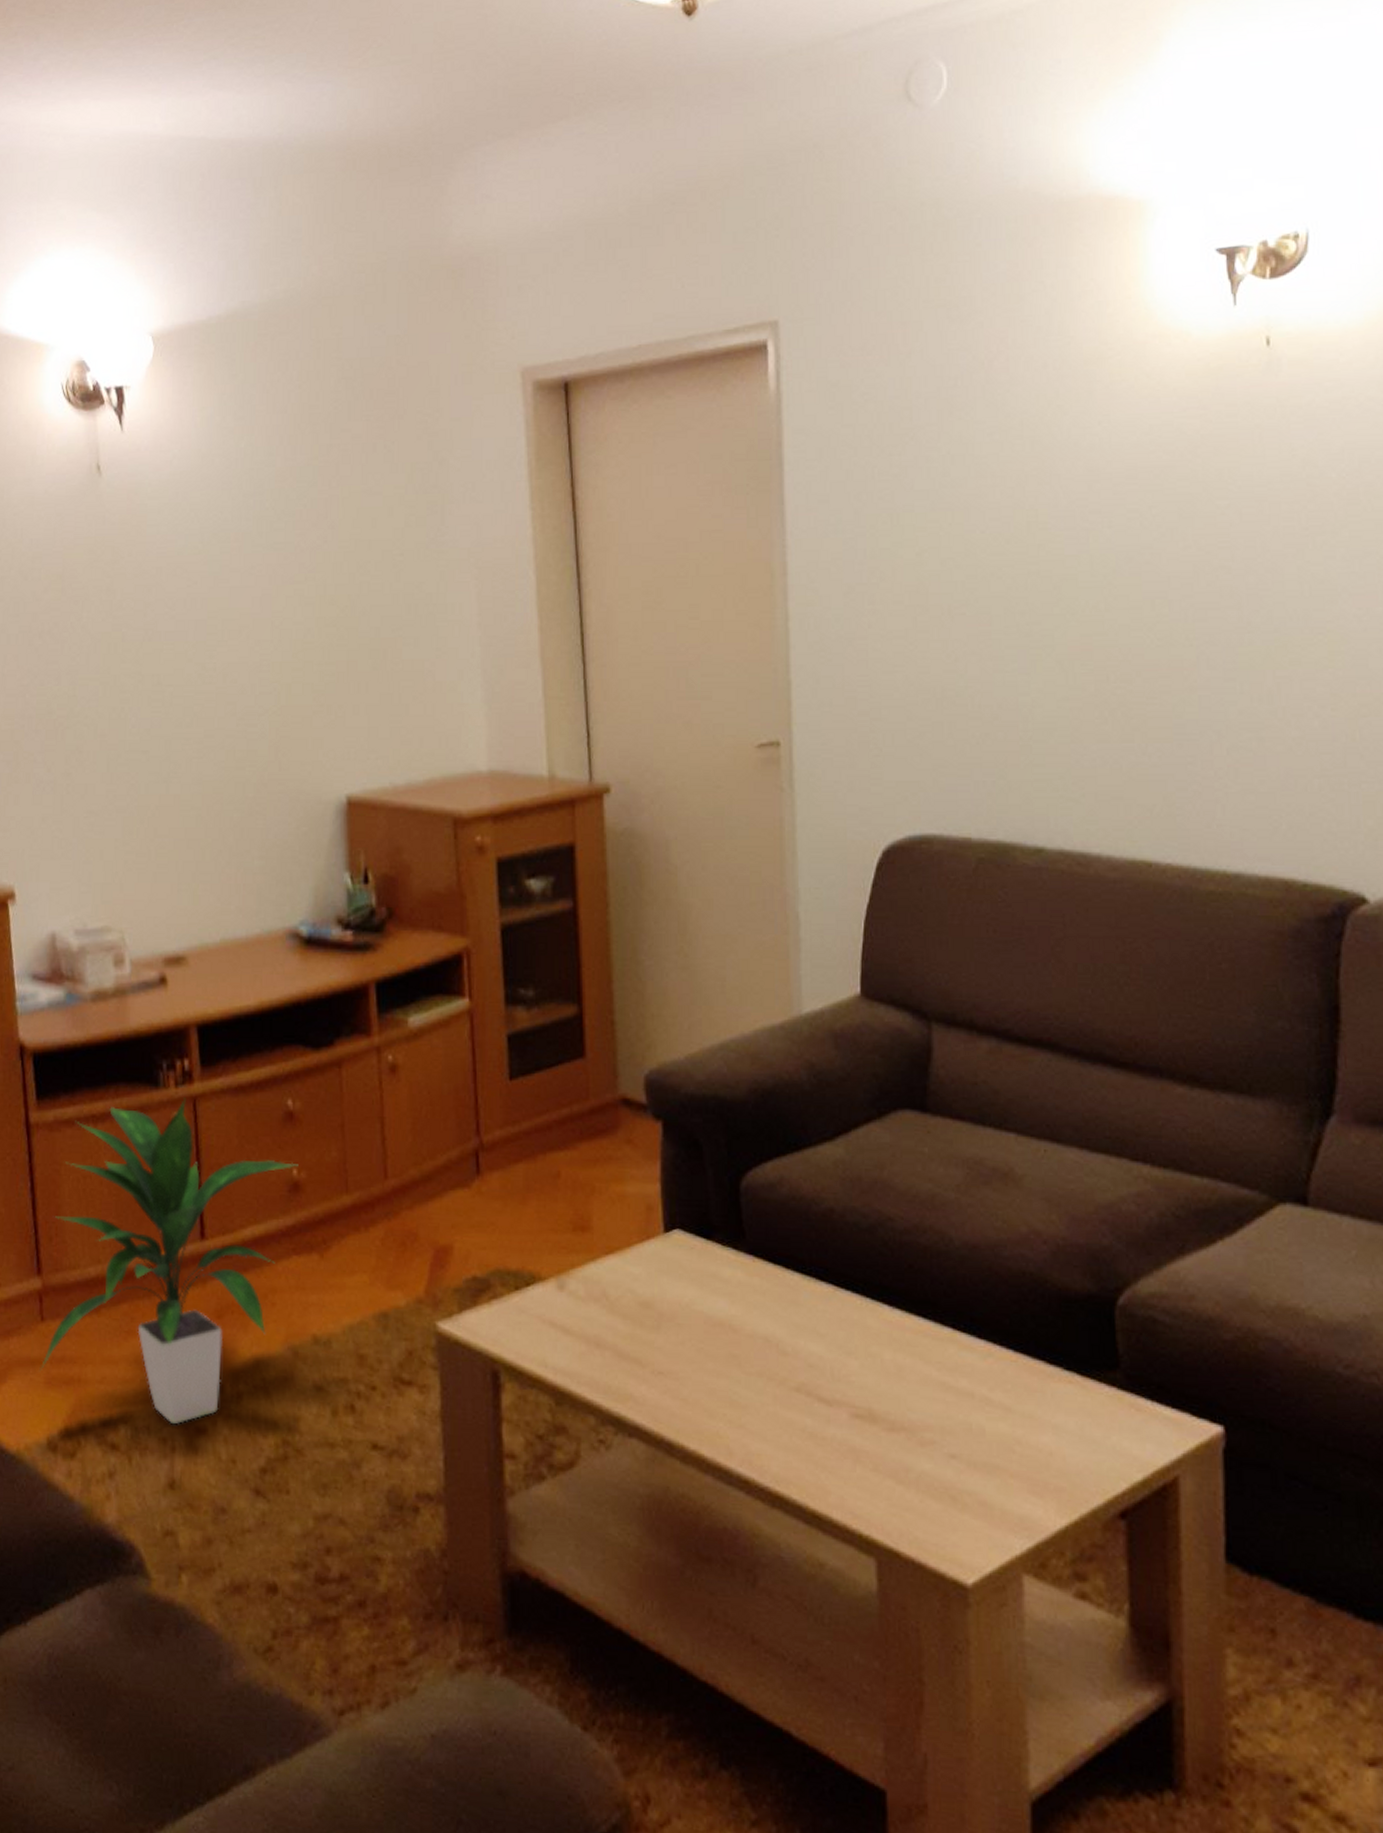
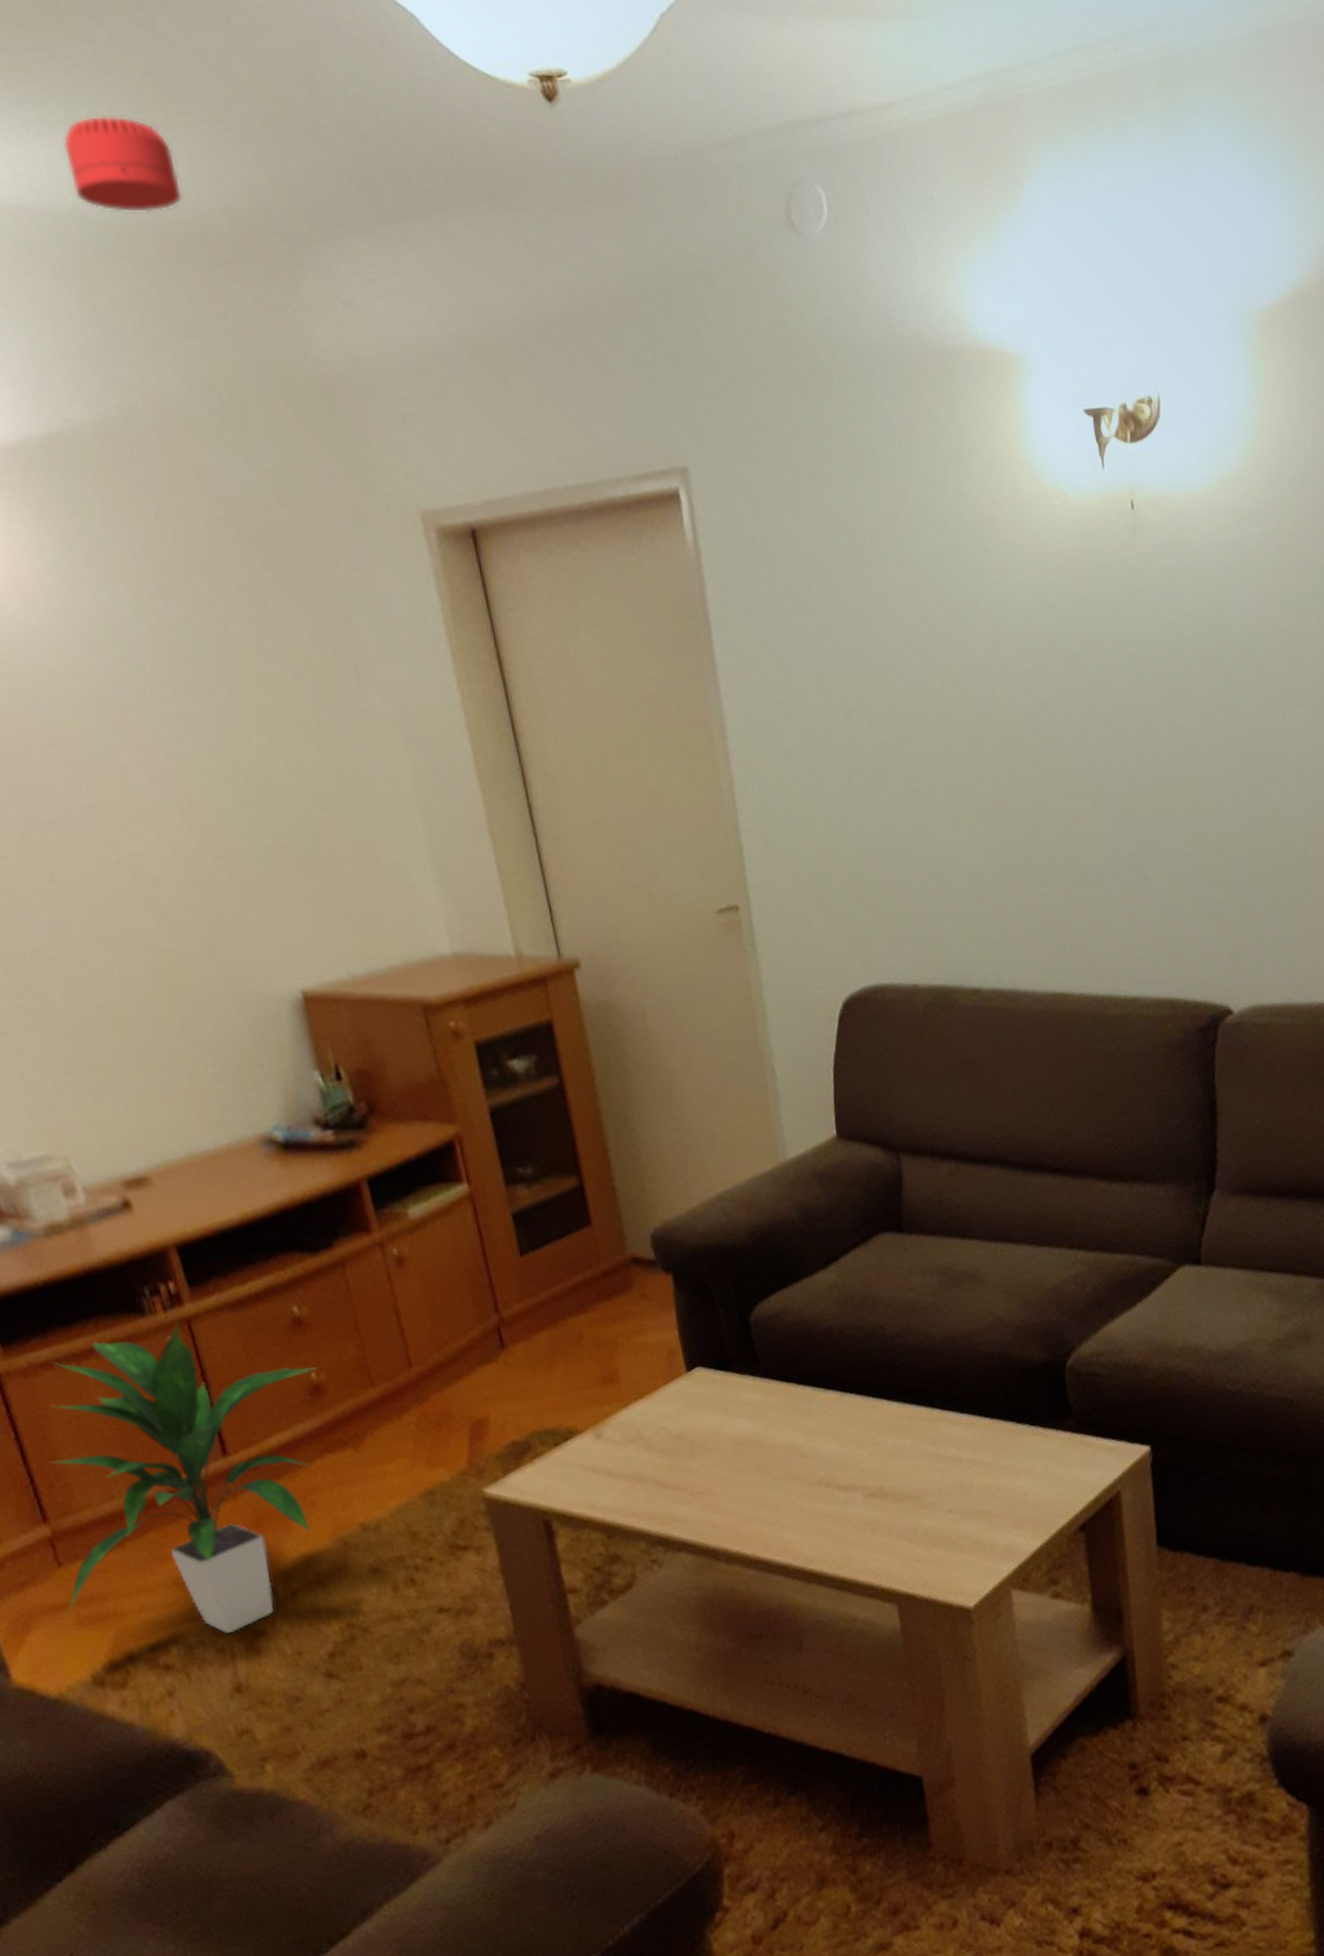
smoke detector: none [279,65,365,138] -> present [62,115,183,212]

